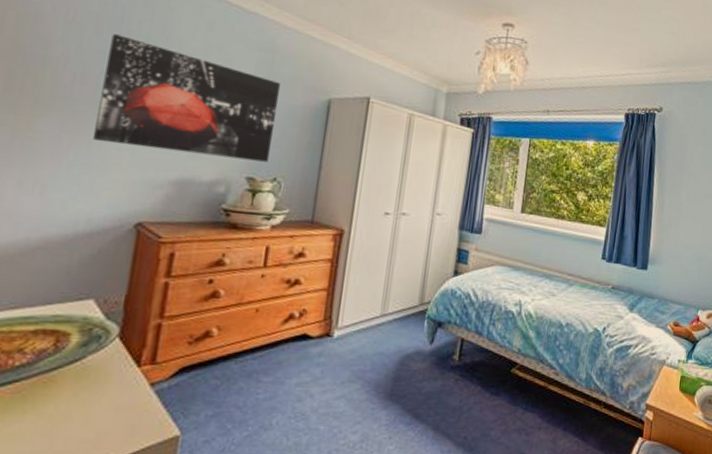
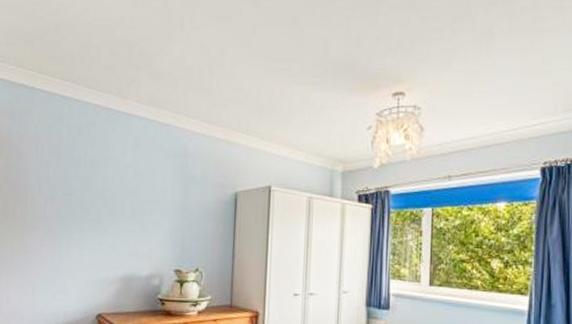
wall art: present [93,34,281,162] -> none [63,161,195,255]

